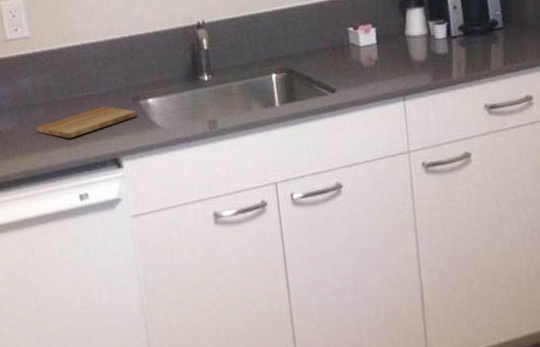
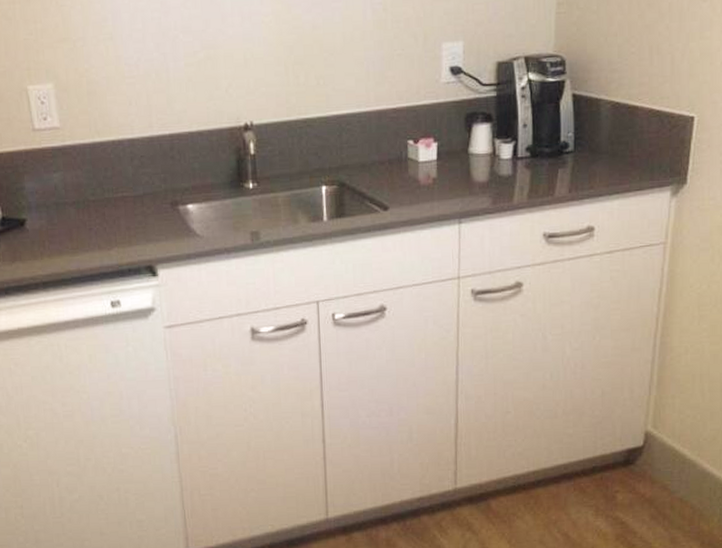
cutting board: present [36,106,137,139] -> none [66,209,175,242]

